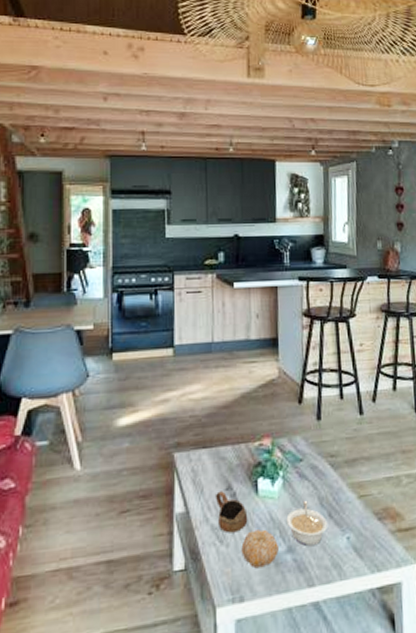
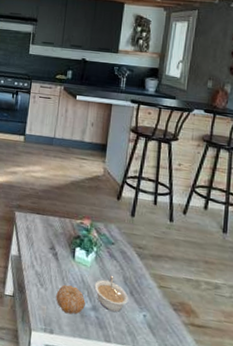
cup: present [216,491,248,533] -> none [41,248,65,282]

